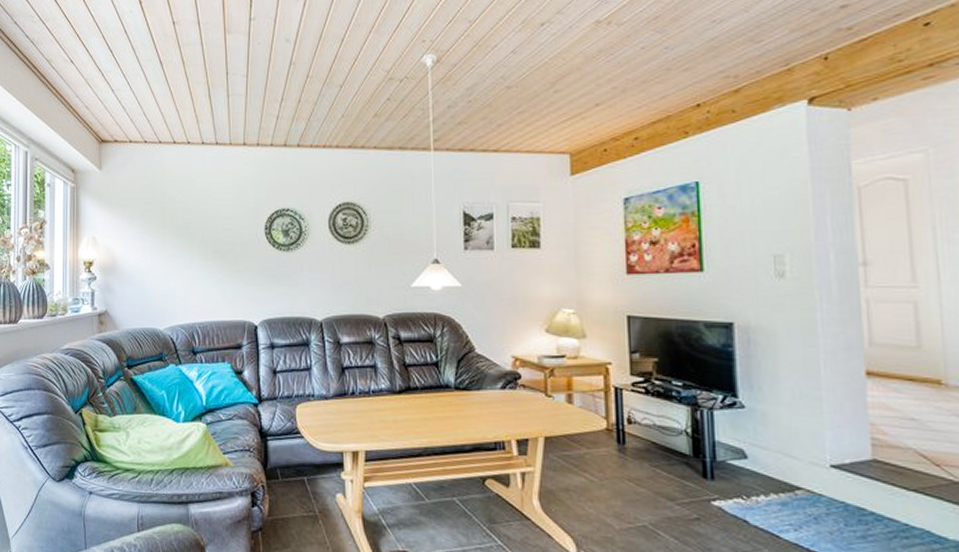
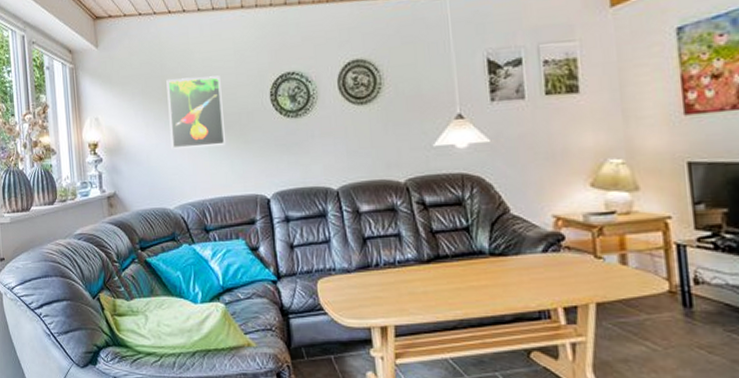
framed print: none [166,205,219,273] -> present [166,75,225,150]

